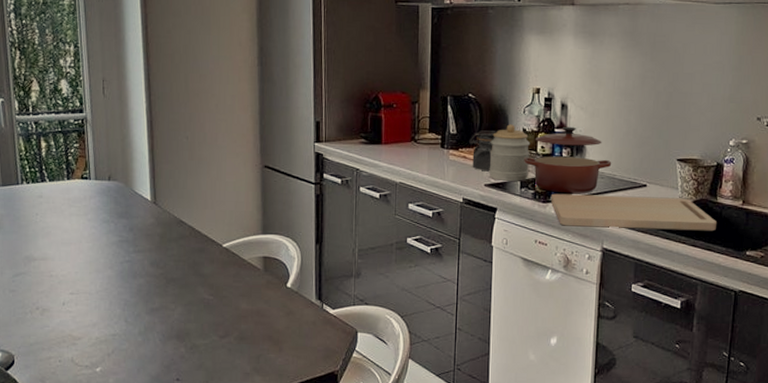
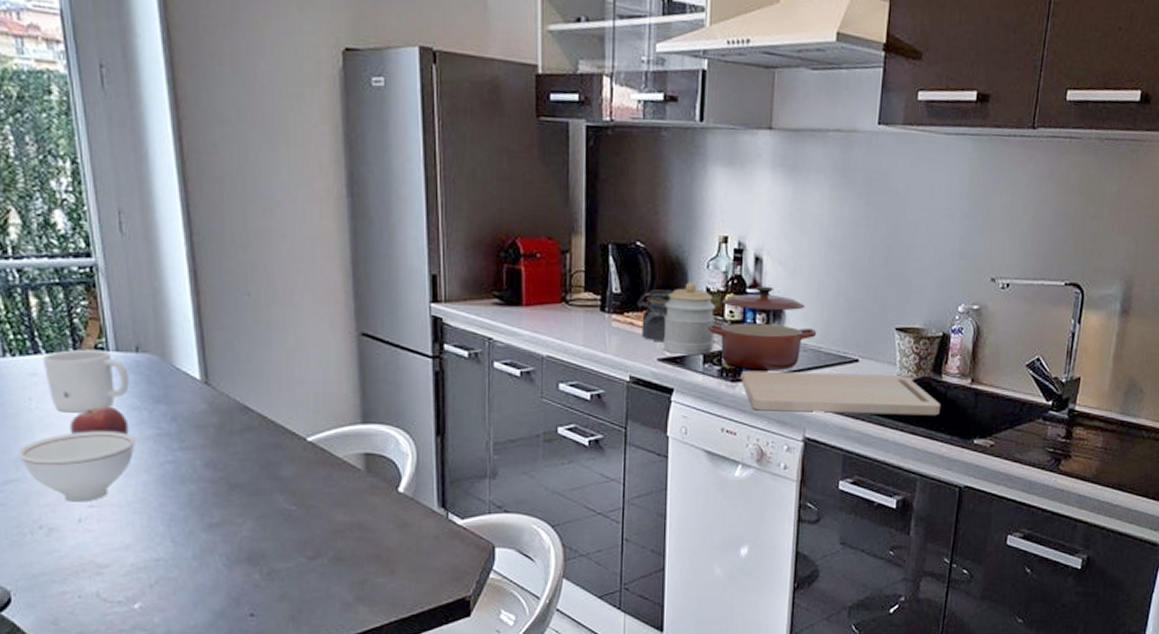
bowl: none [26,238,104,290] -> present [17,431,135,502]
mug: none [46,178,103,225] -> present [42,349,129,413]
fruit: none [61,219,101,241] -> present [69,405,129,435]

